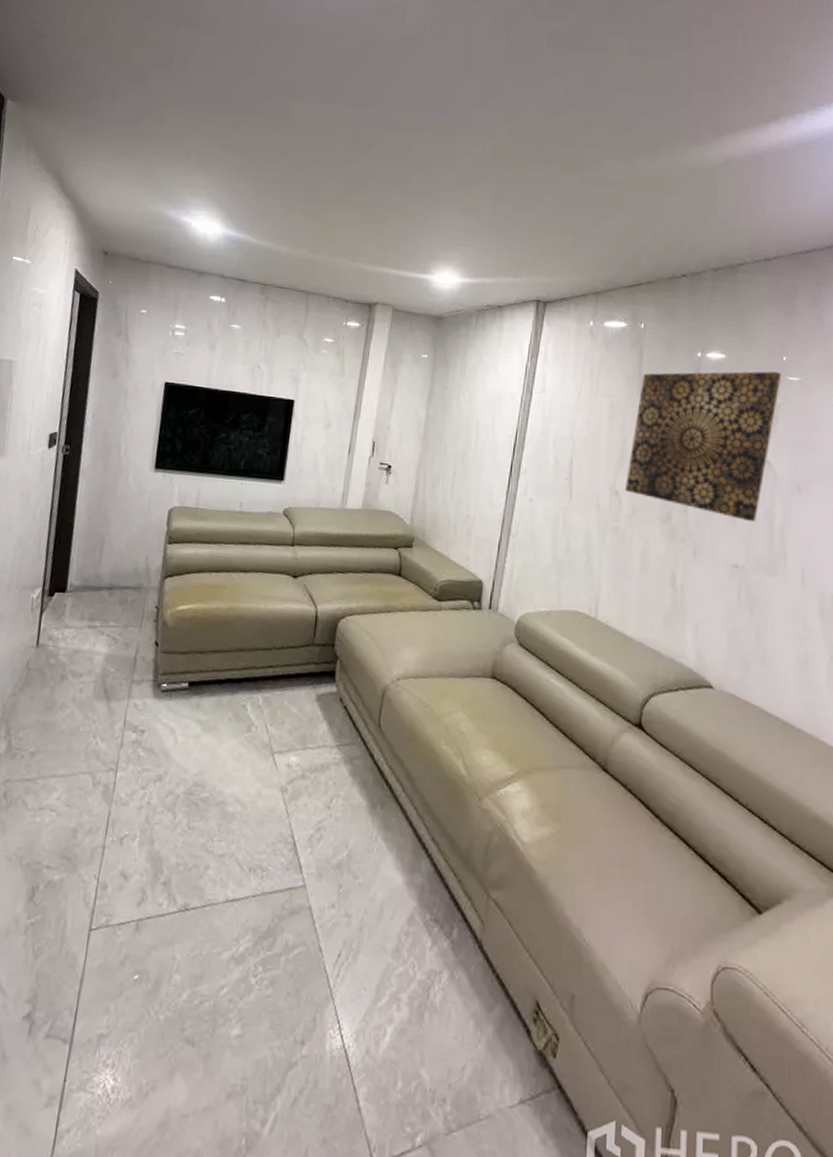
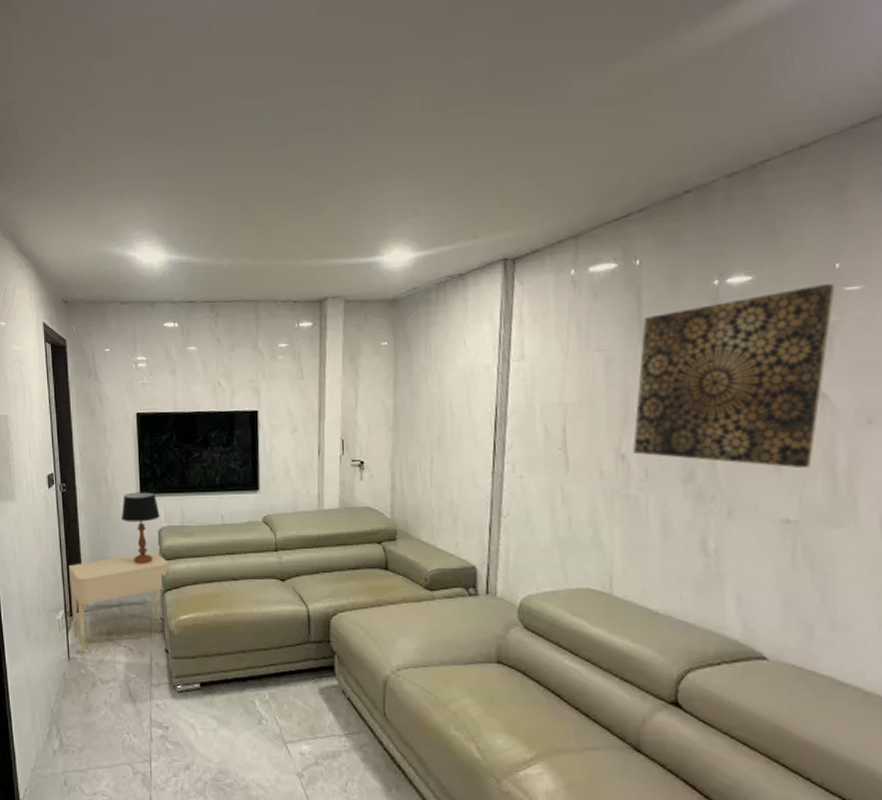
nightstand: none [48,531,175,641] -> present [68,551,169,654]
table lamp: none [128,465,174,545] -> present [121,492,160,564]

